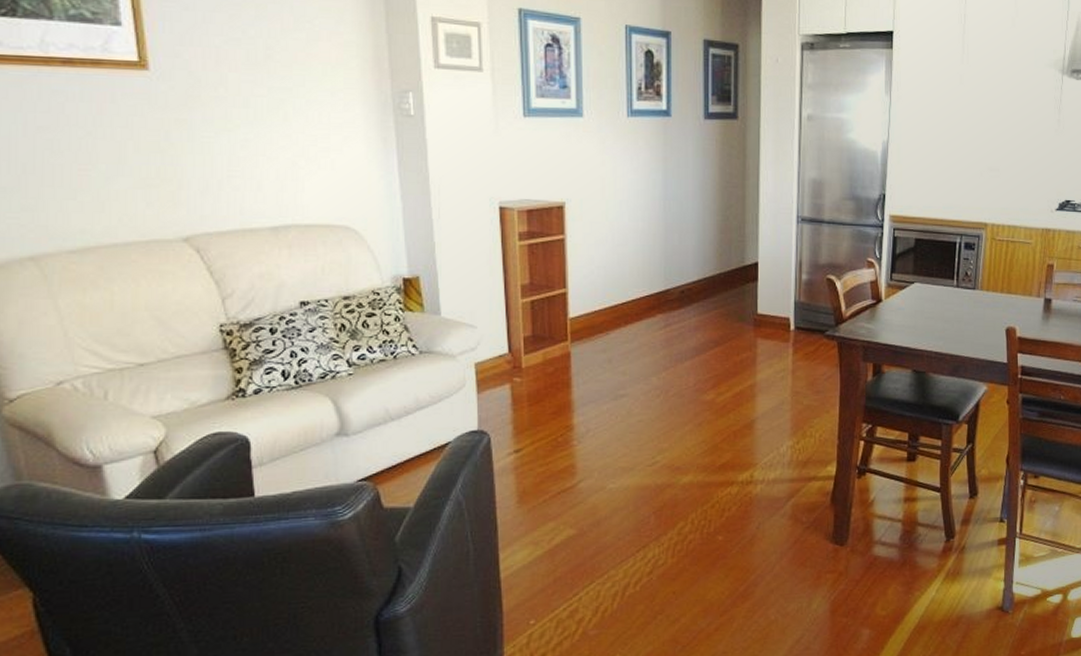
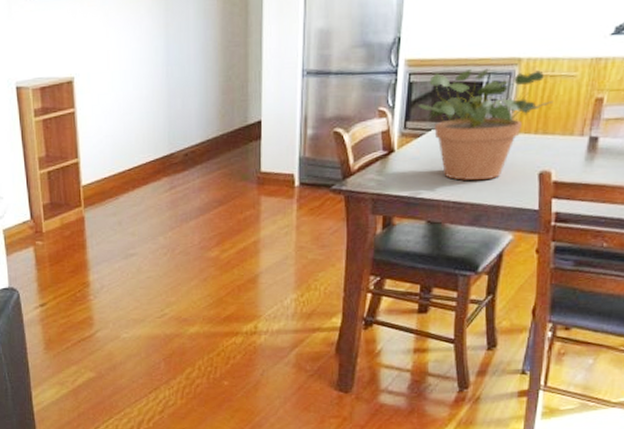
potted plant: none [901,230,1015,333] -> present [417,68,553,181]

